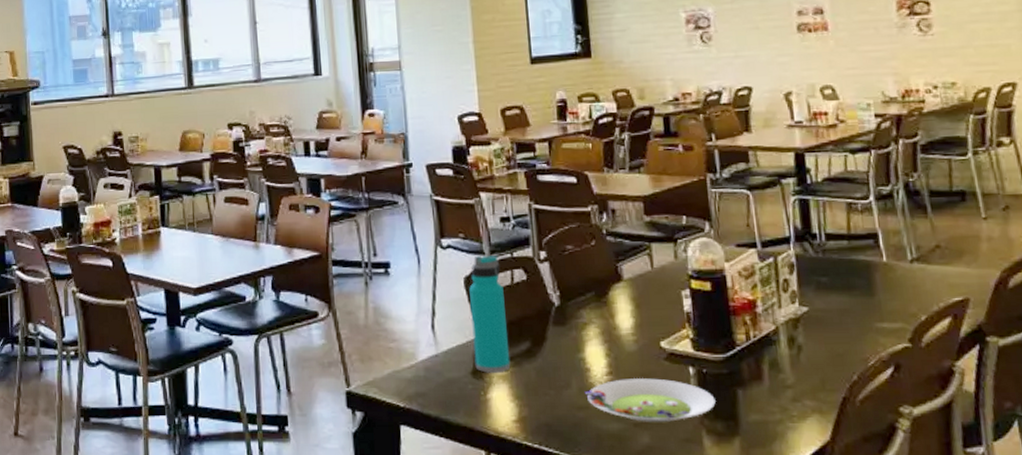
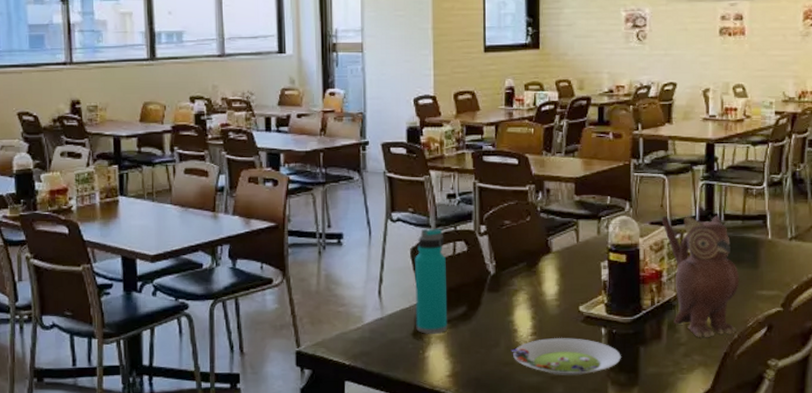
teapot: none [749,235,855,380] -> present [661,215,740,338]

